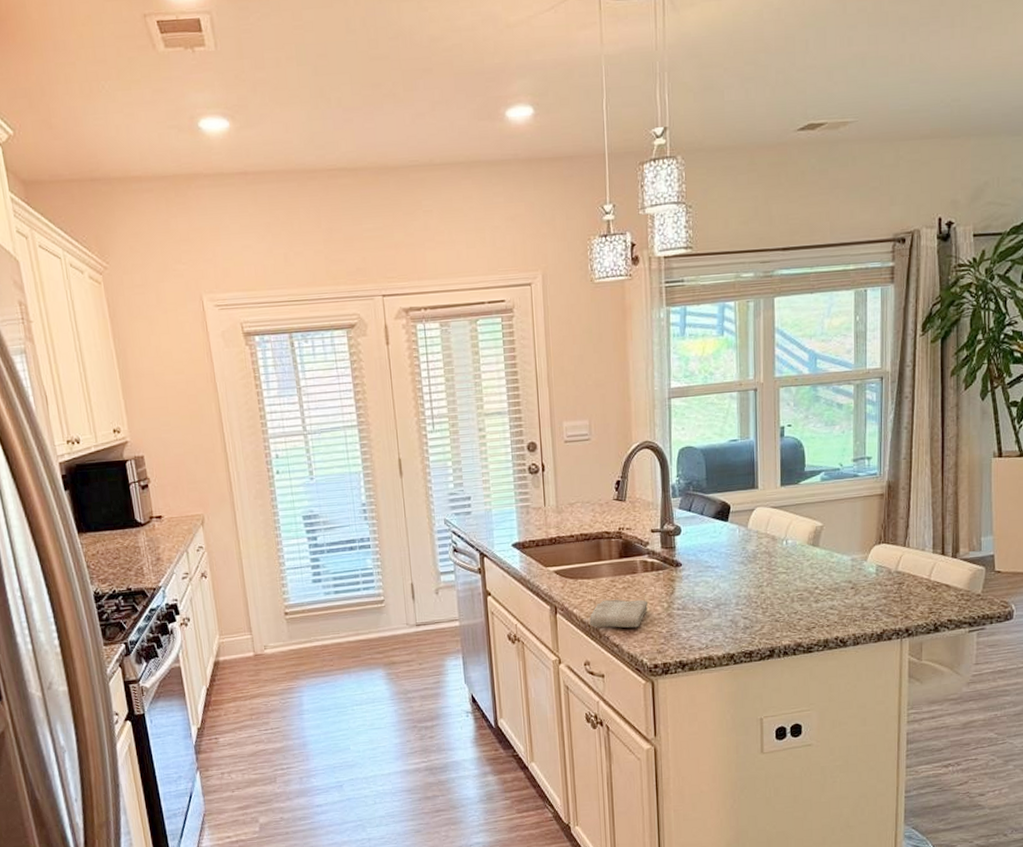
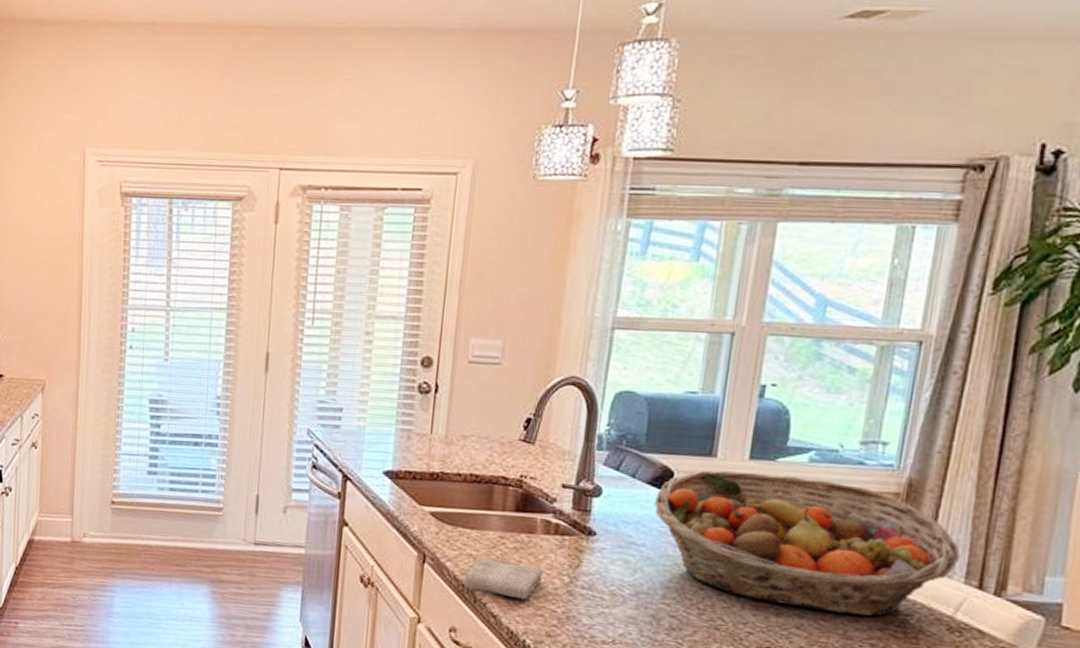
fruit basket: none [720,493,928,594] -> present [655,470,961,617]

